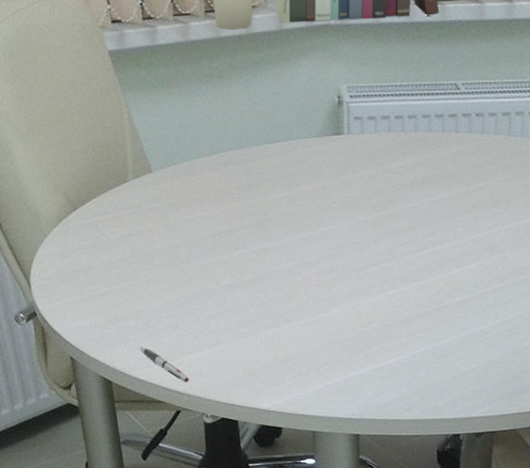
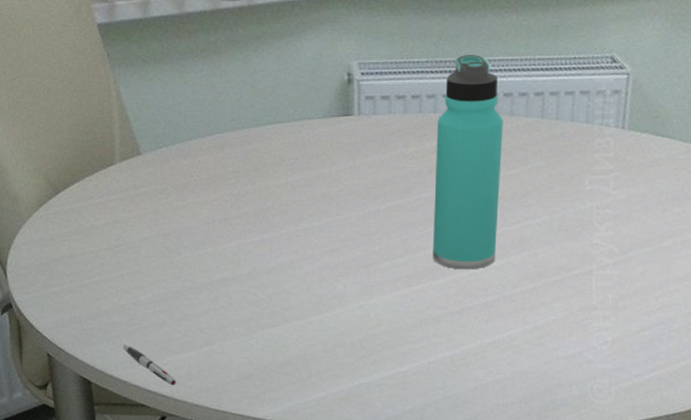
thermos bottle: none [415,79,476,272] -> present [432,55,503,270]

